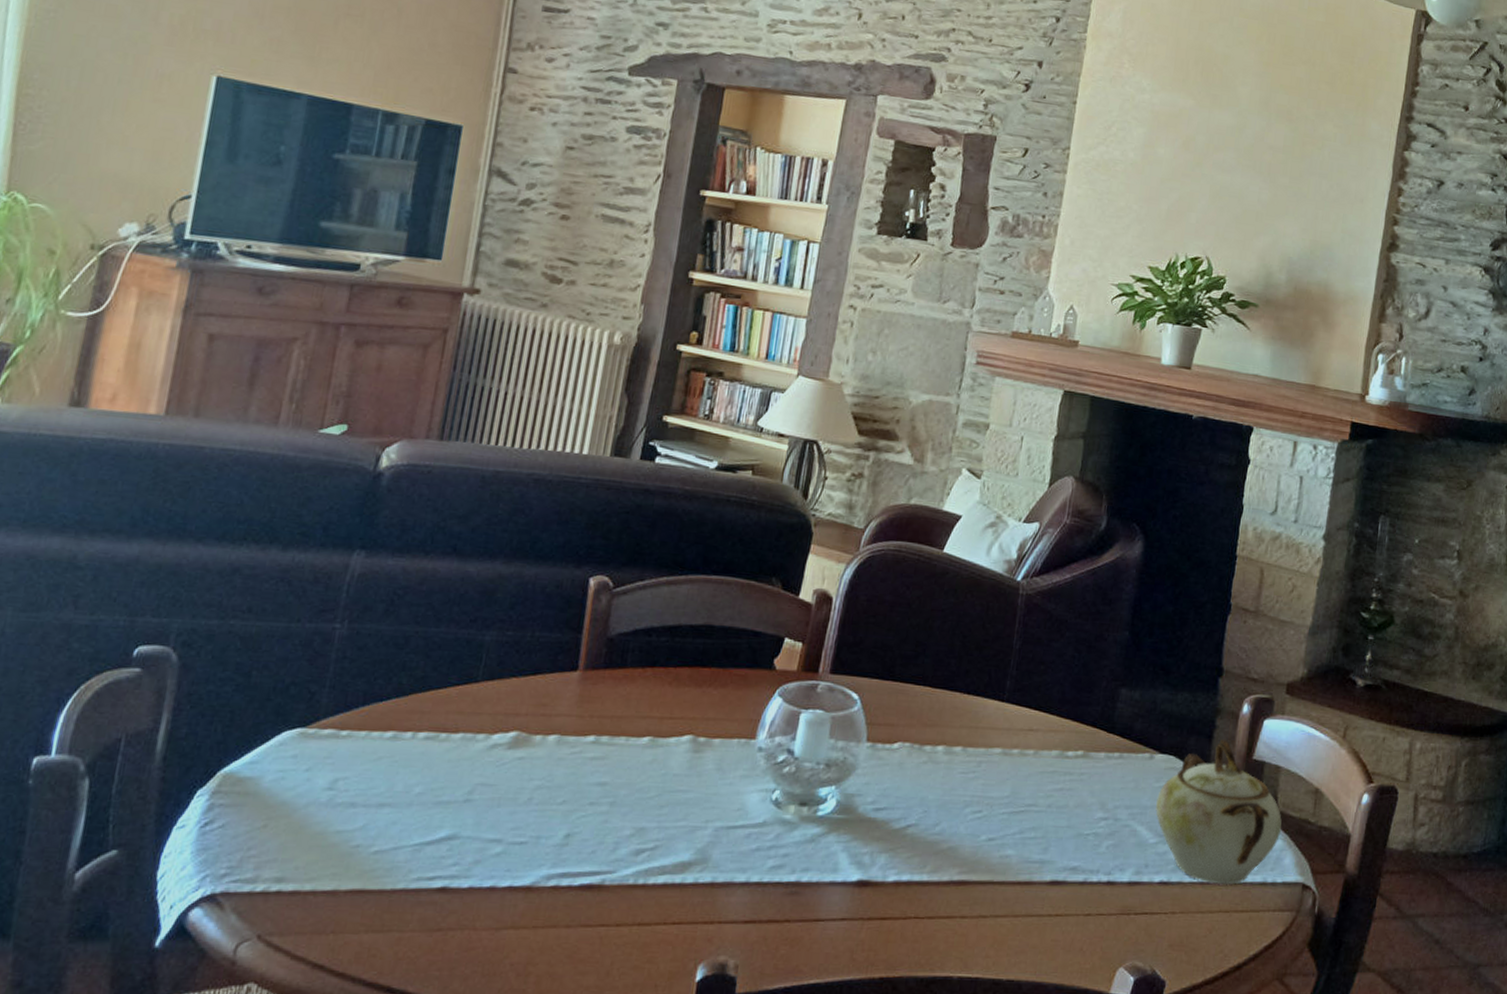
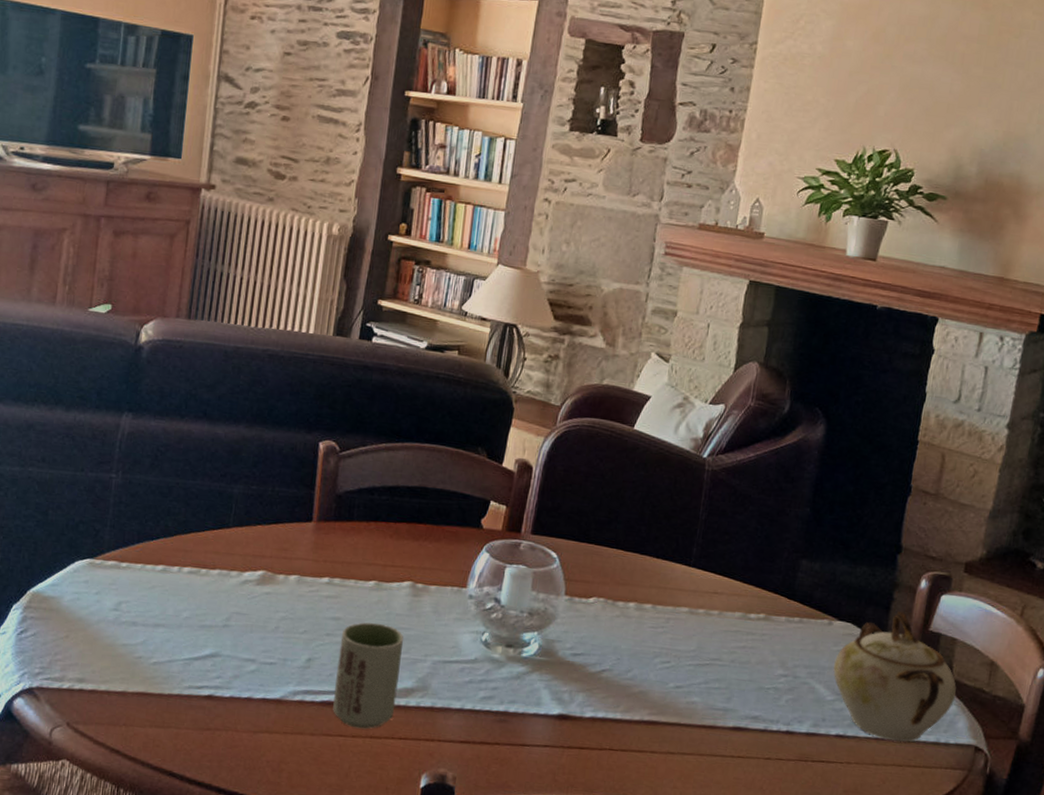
cup: none [594,786,682,915] -> present [333,622,404,729]

